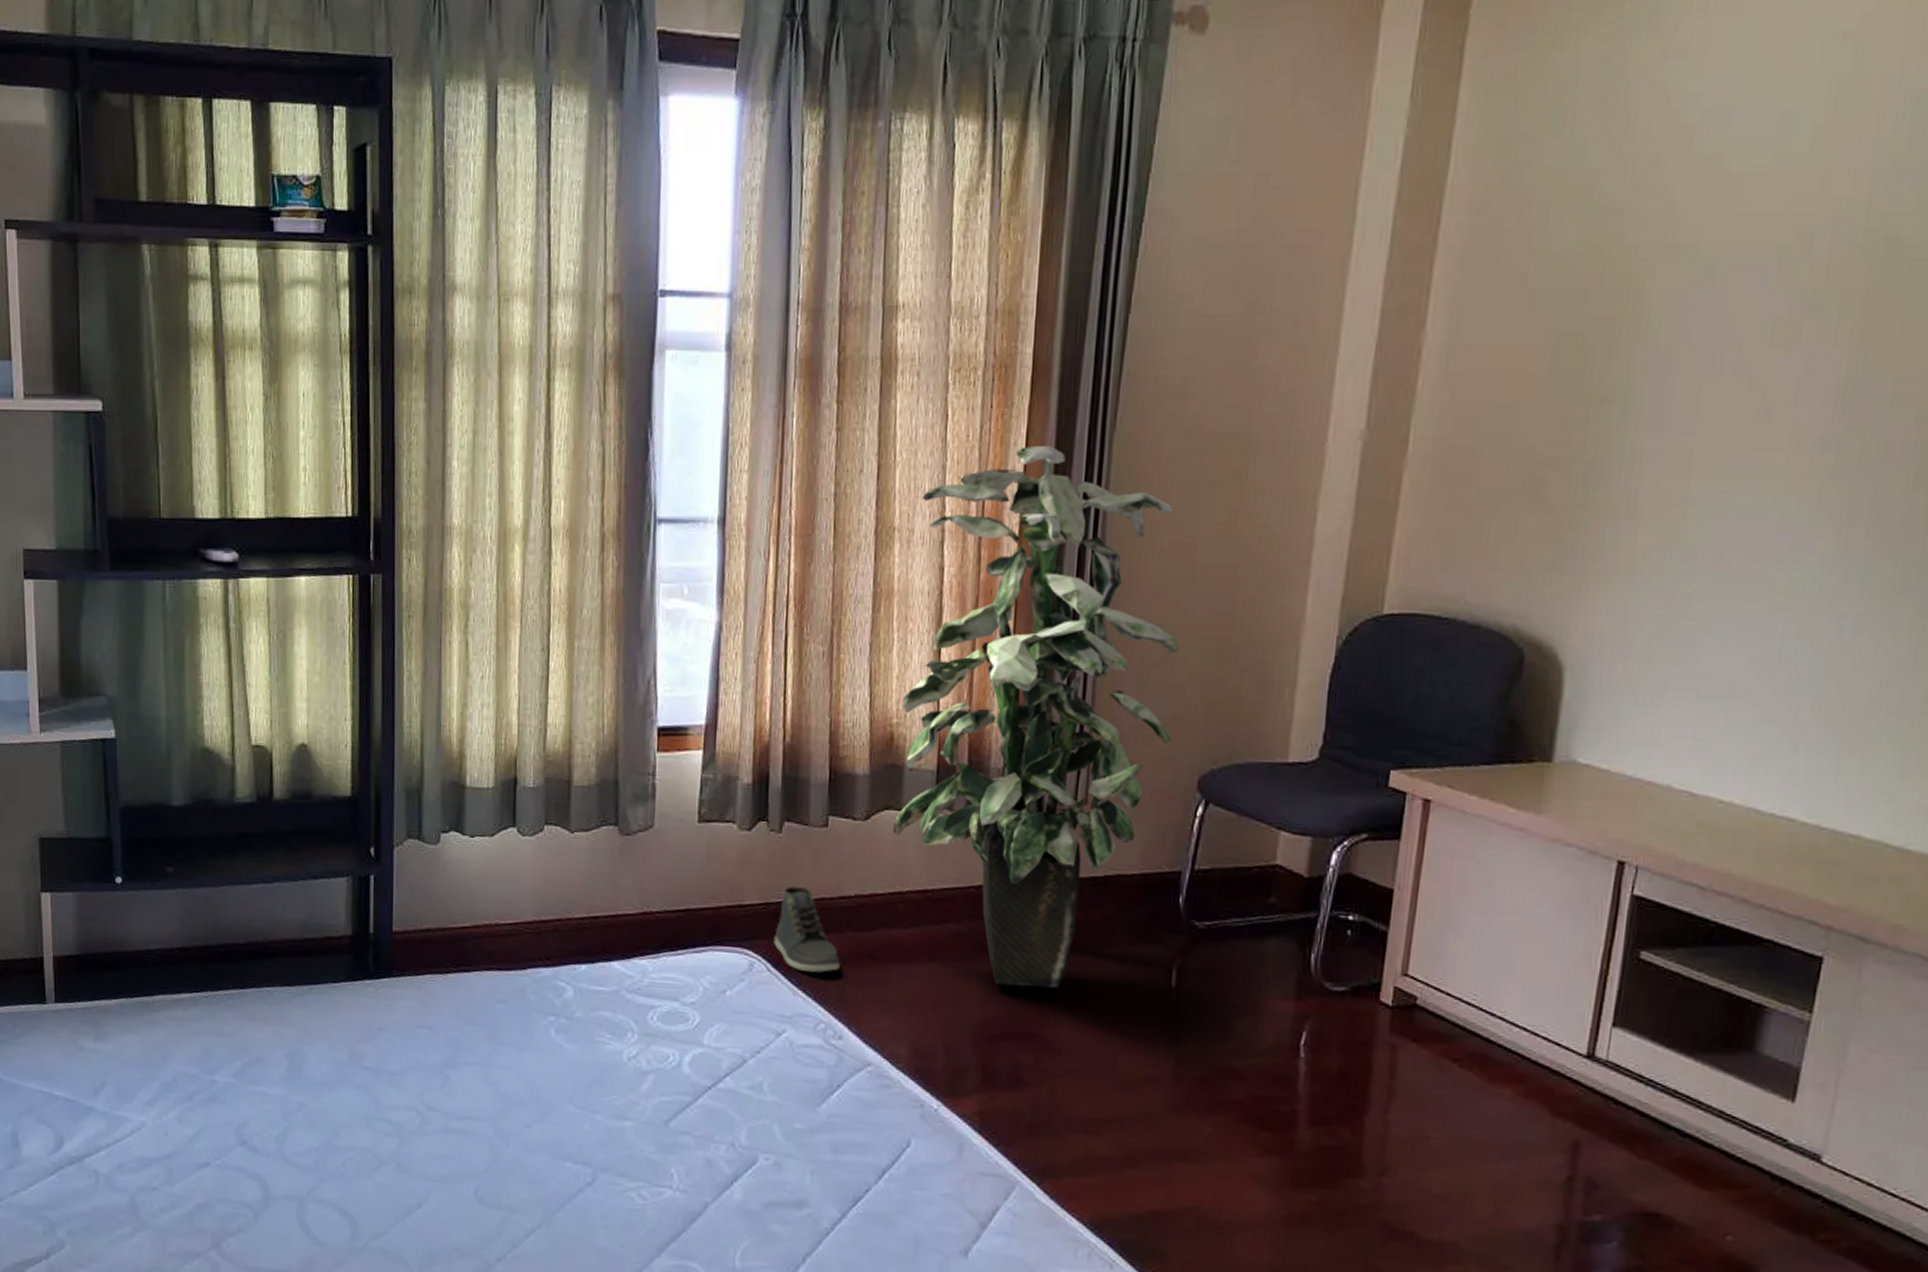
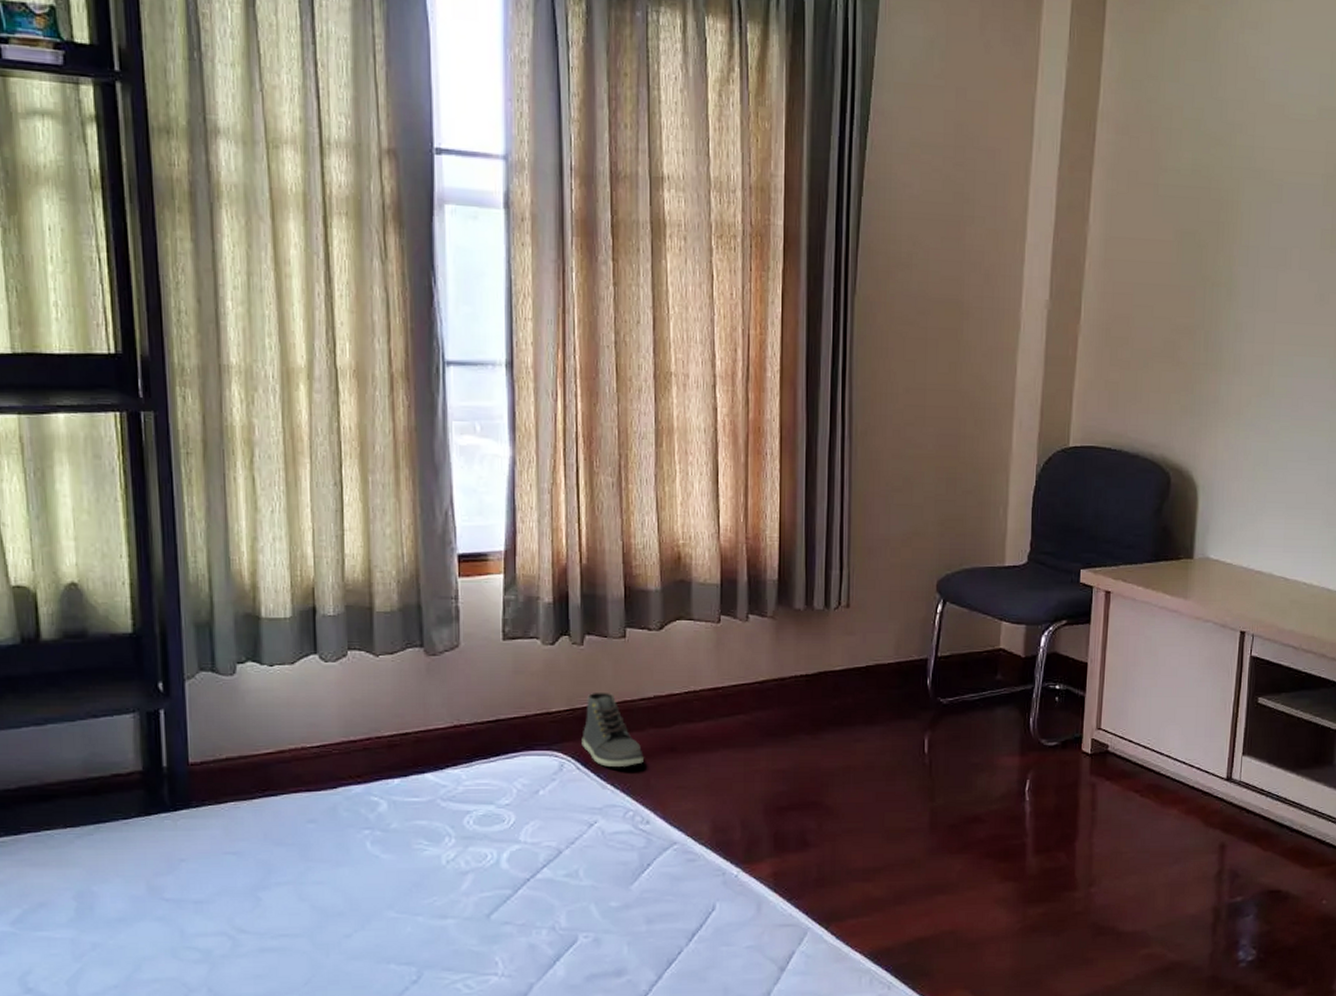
indoor plant: present [893,445,1179,988] -> none [685,304,916,764]

